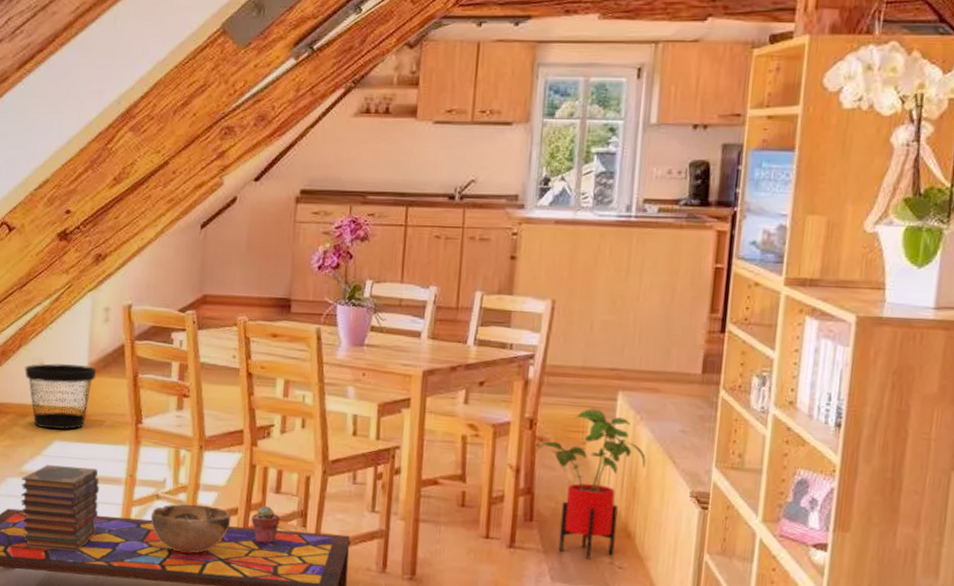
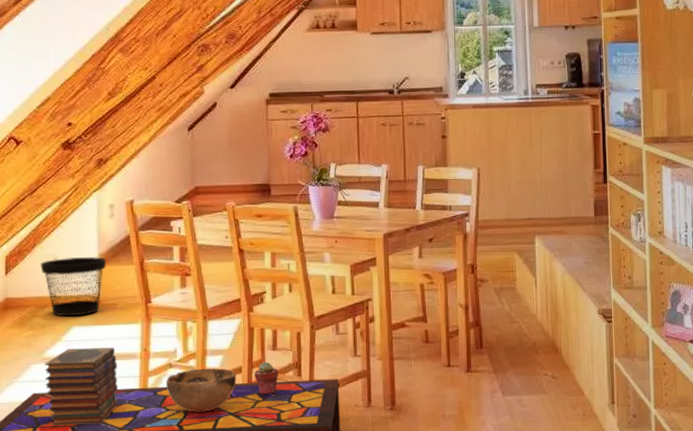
house plant: present [538,409,646,559] -> none [480,252,562,374]

